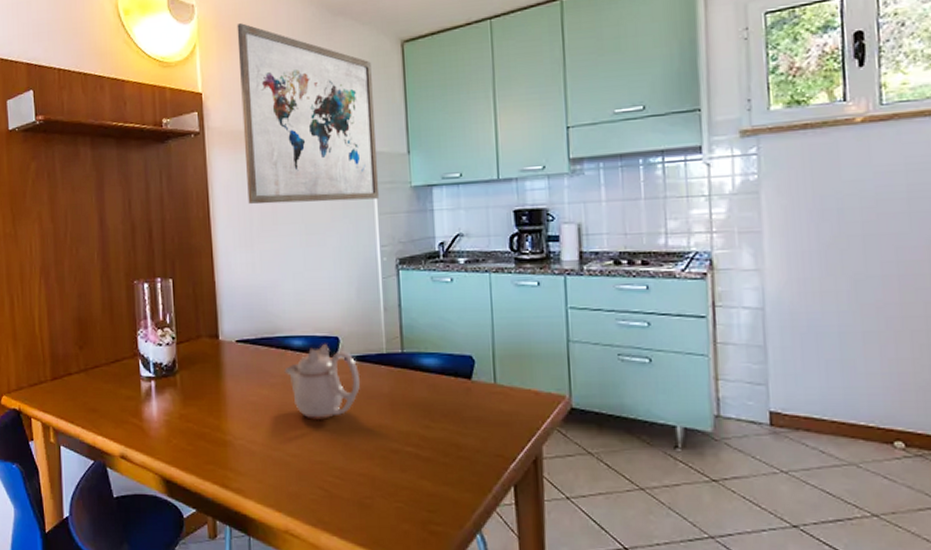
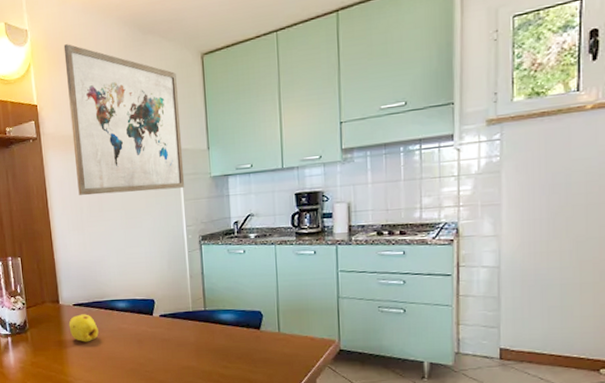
fruit: none [229,353,267,390] -> present [68,314,99,342]
teapot: present [284,343,361,421] -> none [112,304,172,365]

